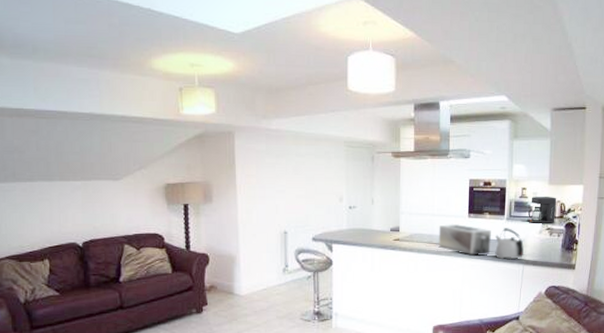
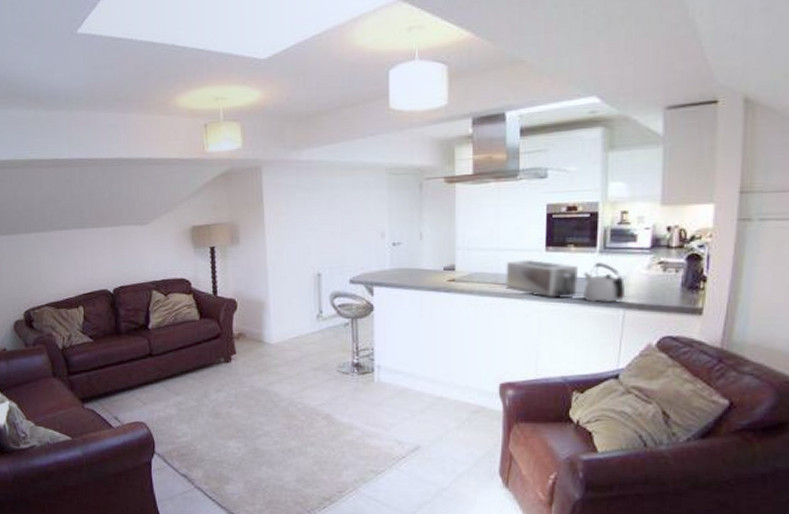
coffee maker: present [527,196,557,224] -> none [629,220,674,257]

